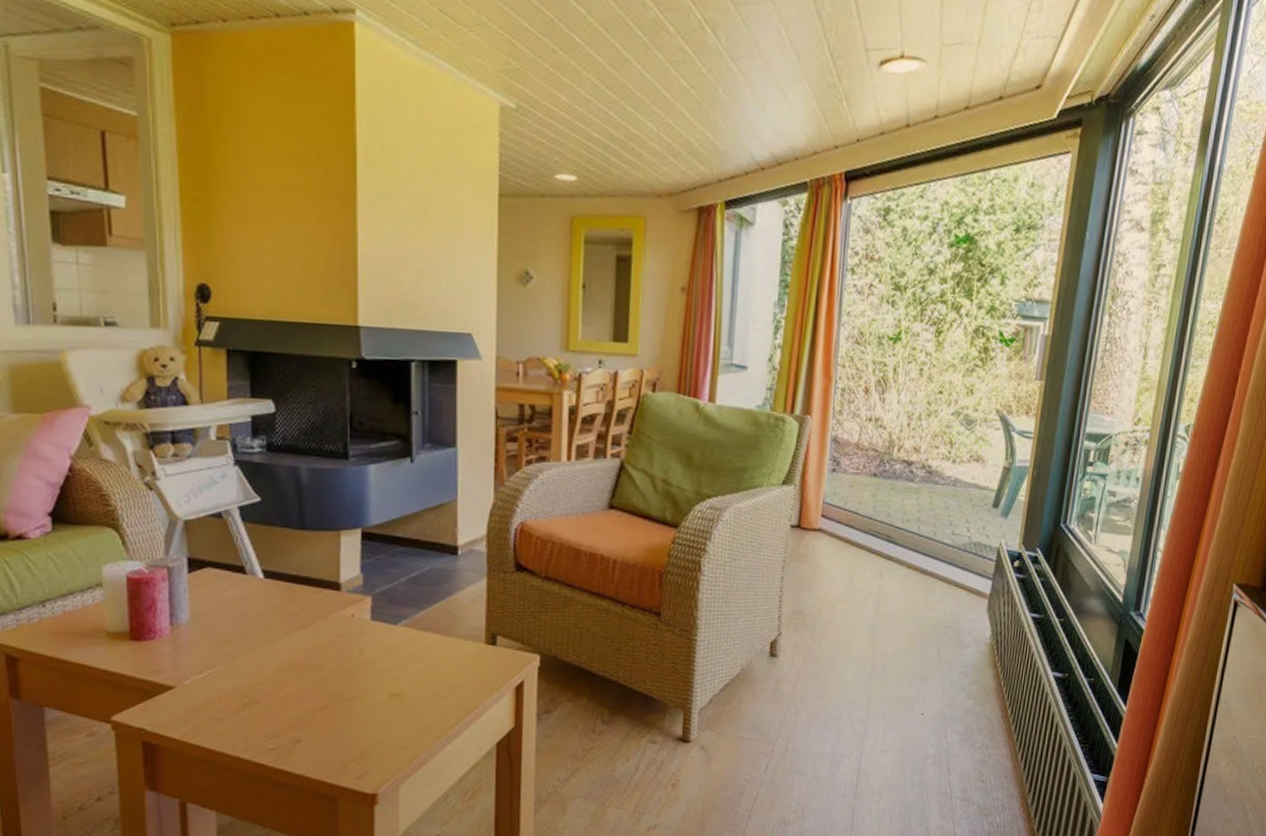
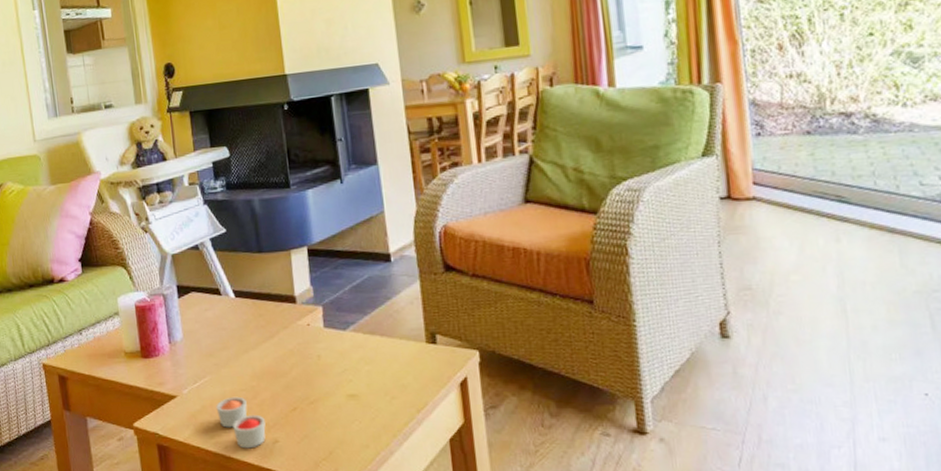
candle: none [226,690,287,749] -> present [216,396,266,449]

